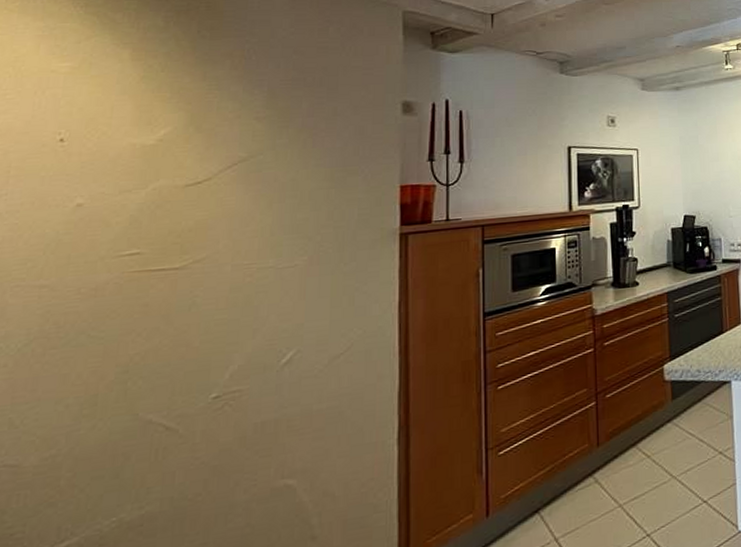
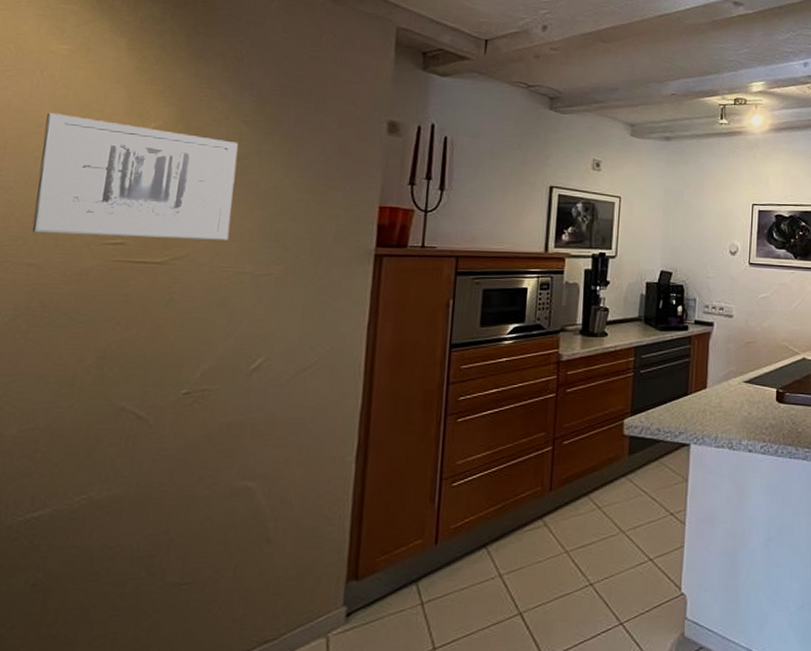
wall art: none [42,130,253,254] -> present [32,112,238,240]

